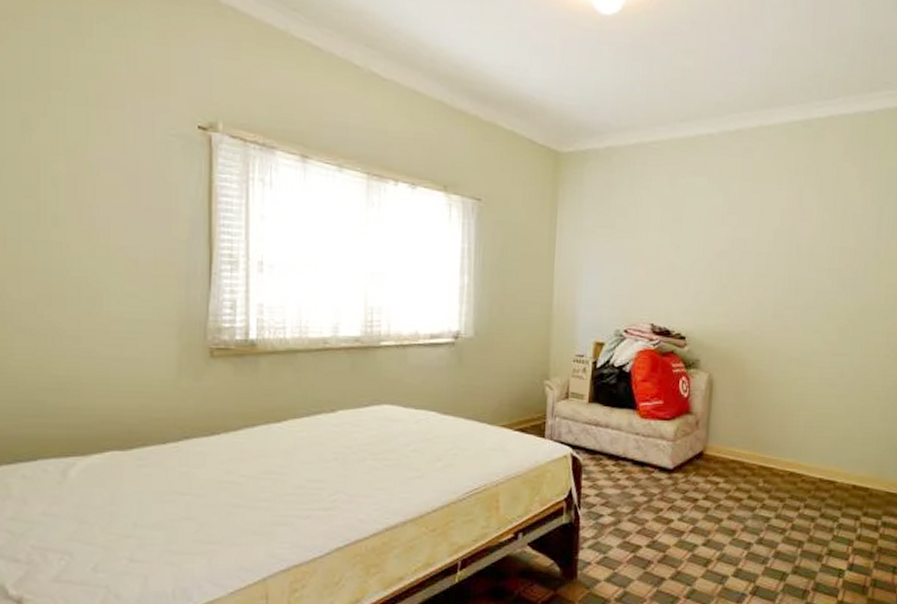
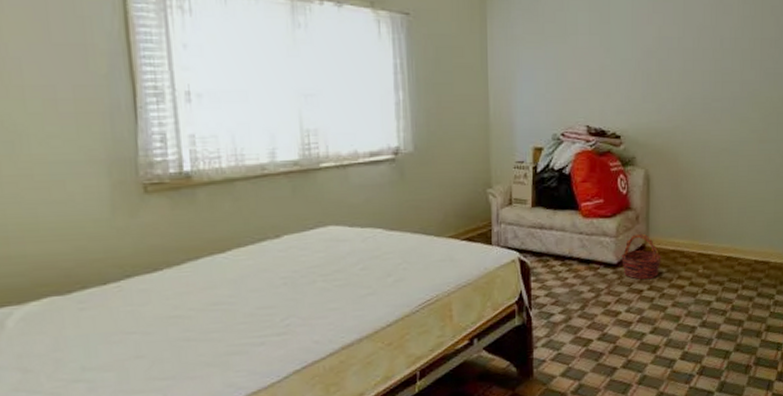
basket: none [676,439,720,487] -> present [620,233,661,279]

